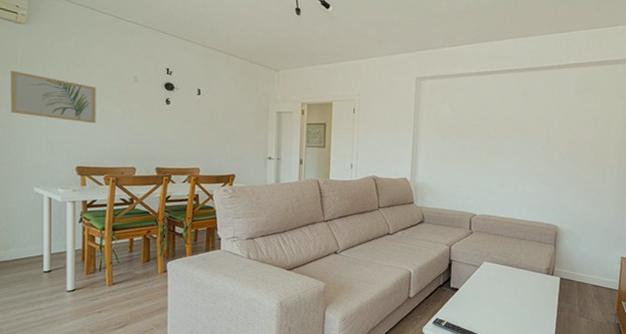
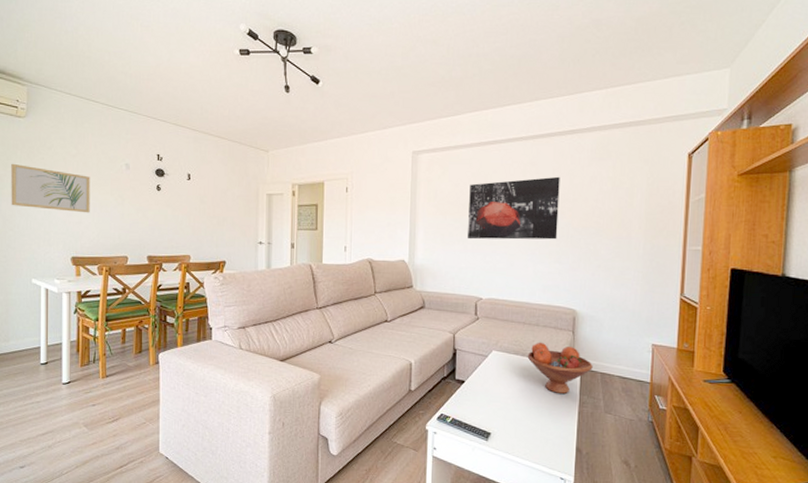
wall art: none [465,106,548,163] -> present [468,176,560,240]
fruit bowl: none [514,254,571,300] -> present [527,342,593,394]

